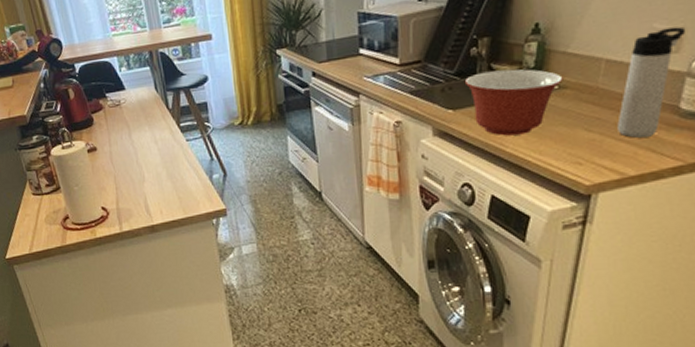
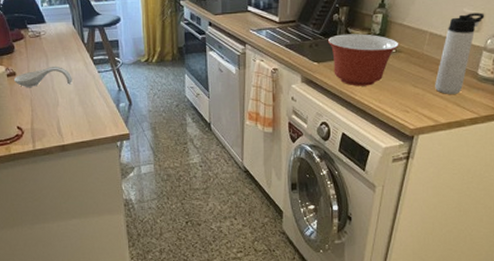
spoon rest: none [95,136,158,163] -> present [14,66,72,87]

